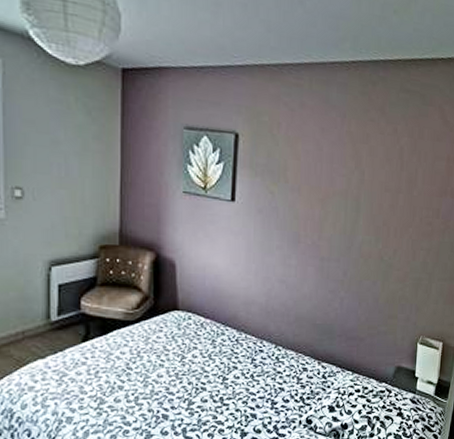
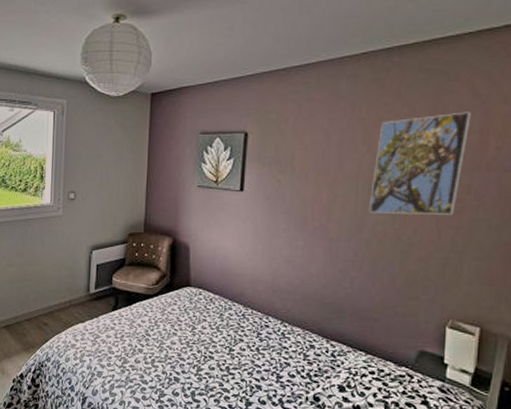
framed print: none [356,137,442,237] -> present [368,111,471,215]

